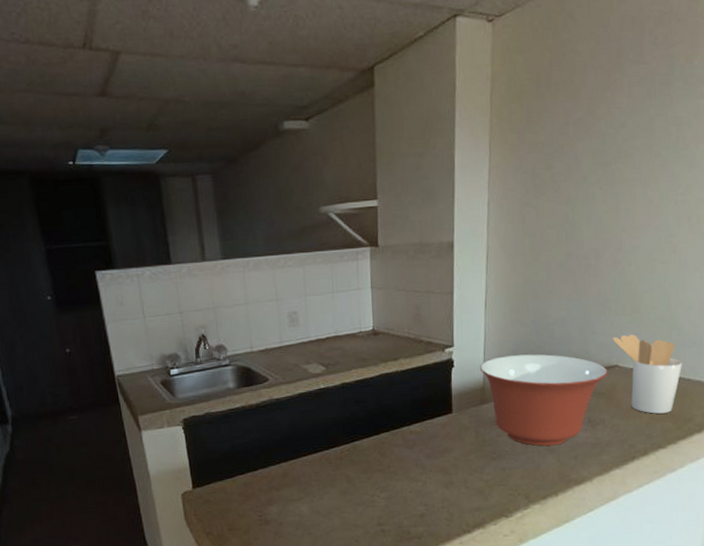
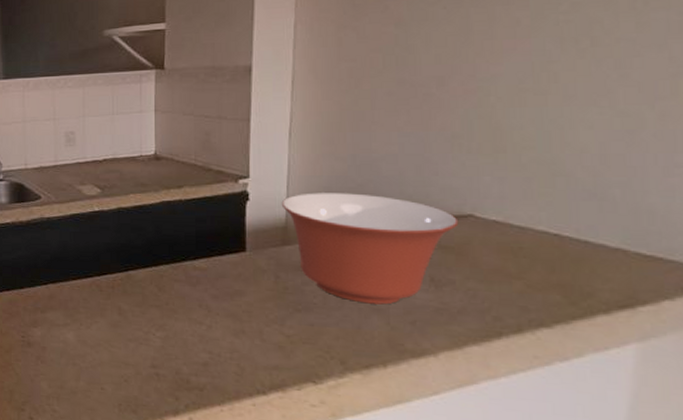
utensil holder: present [613,334,683,414] -> none [464,178,576,282]

